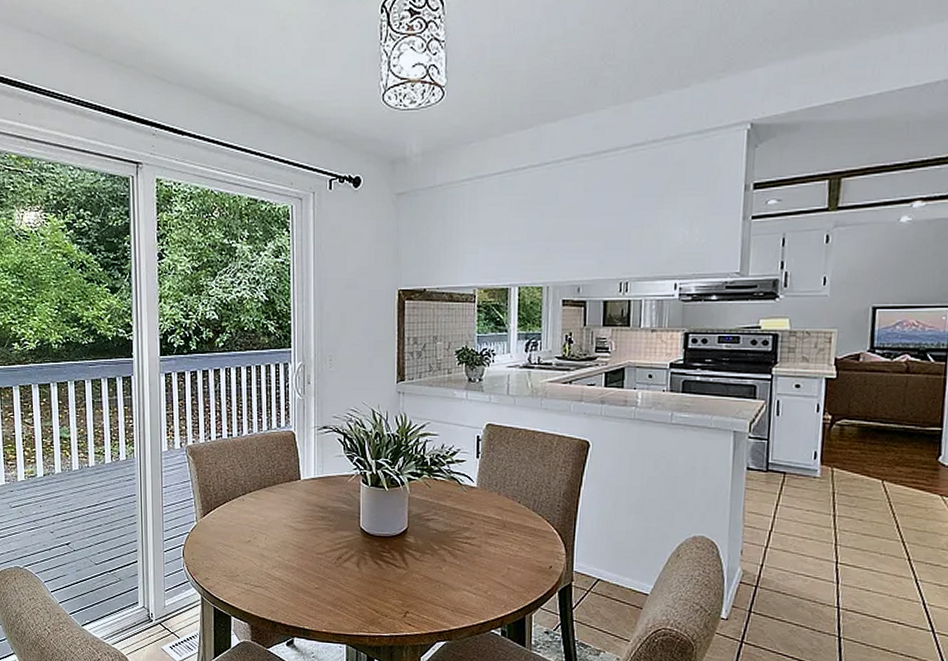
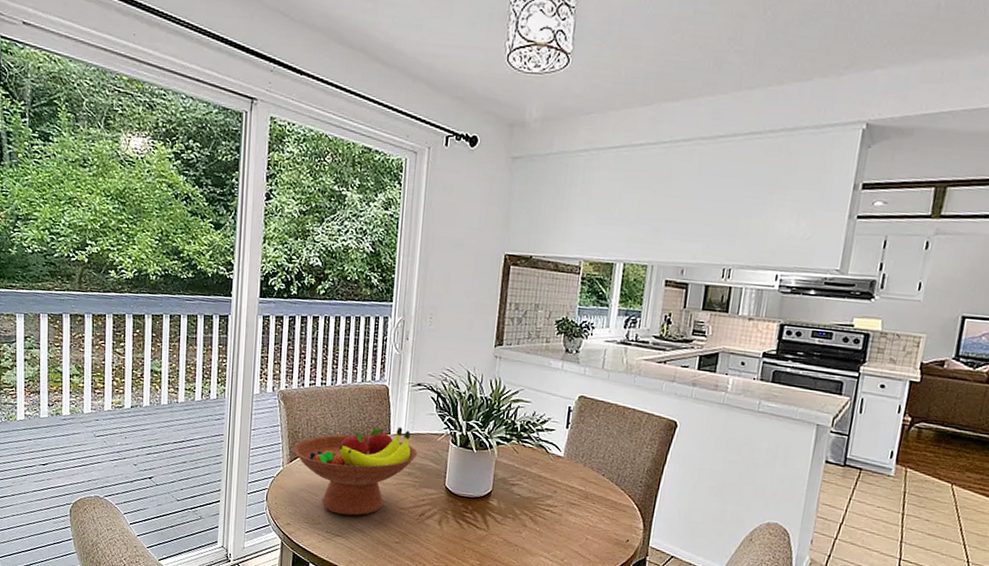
fruit bowl: none [205,471,330,565] -> present [293,427,418,516]

